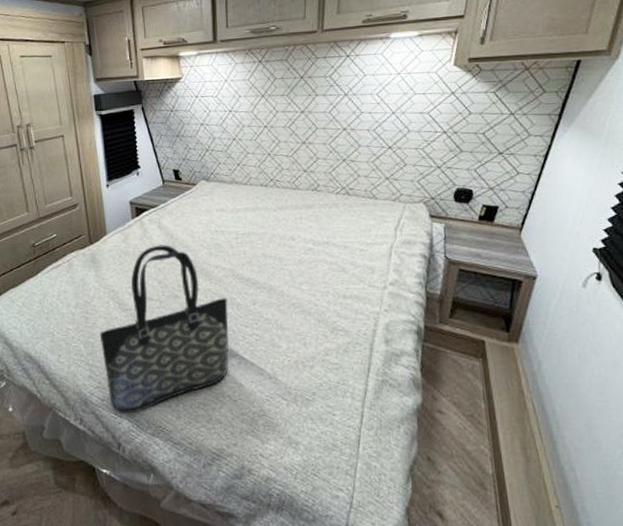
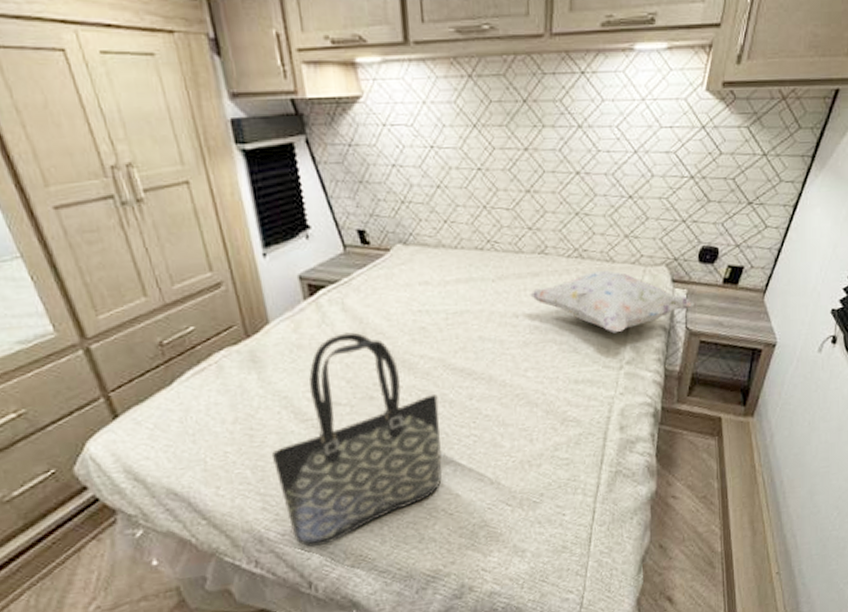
decorative pillow: none [305,206,452,258] -> present [530,270,694,334]

